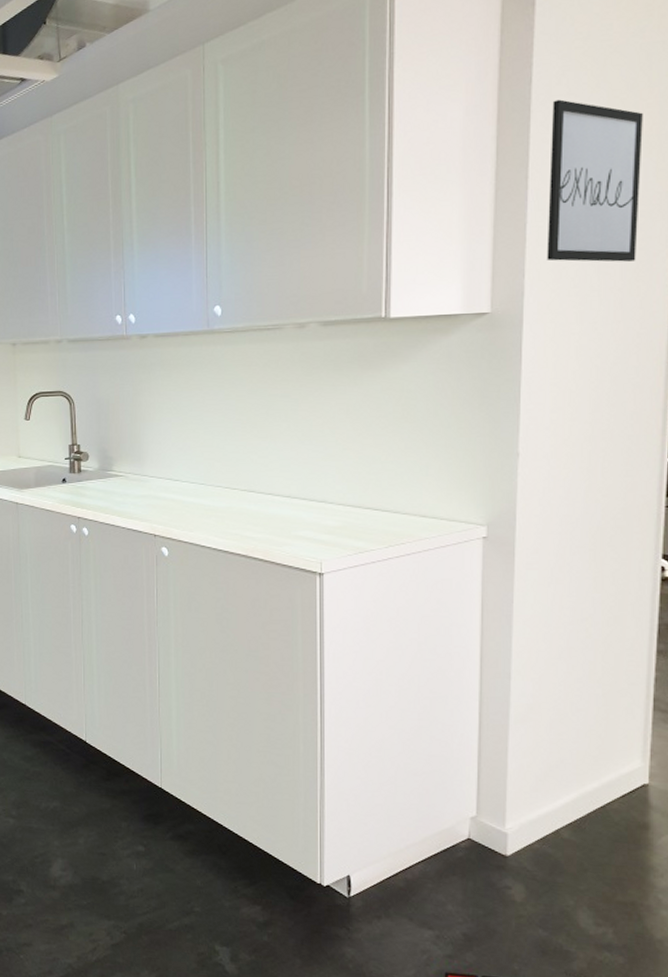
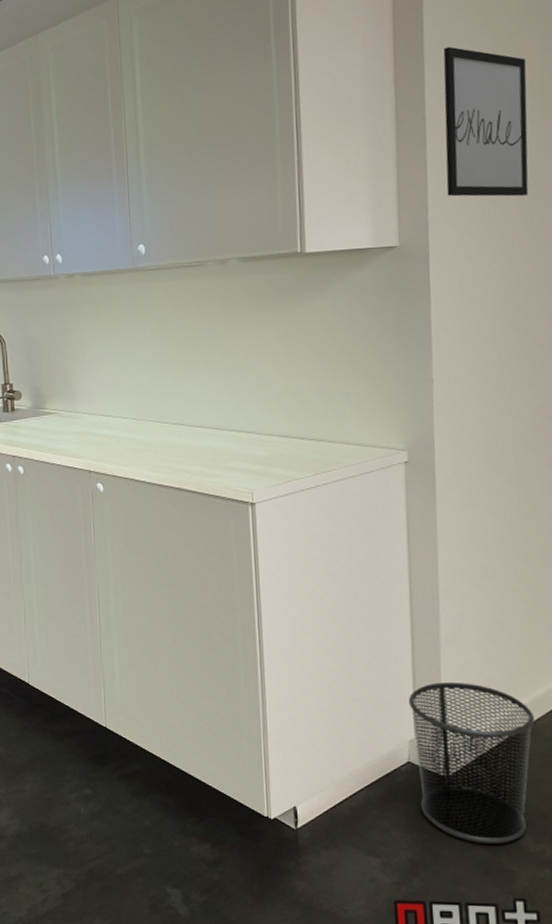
waste bin: none [472,761,605,925] -> present [408,682,535,844]

